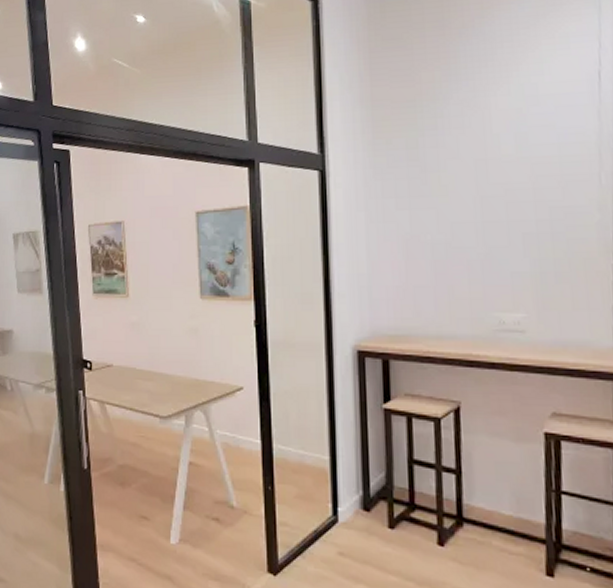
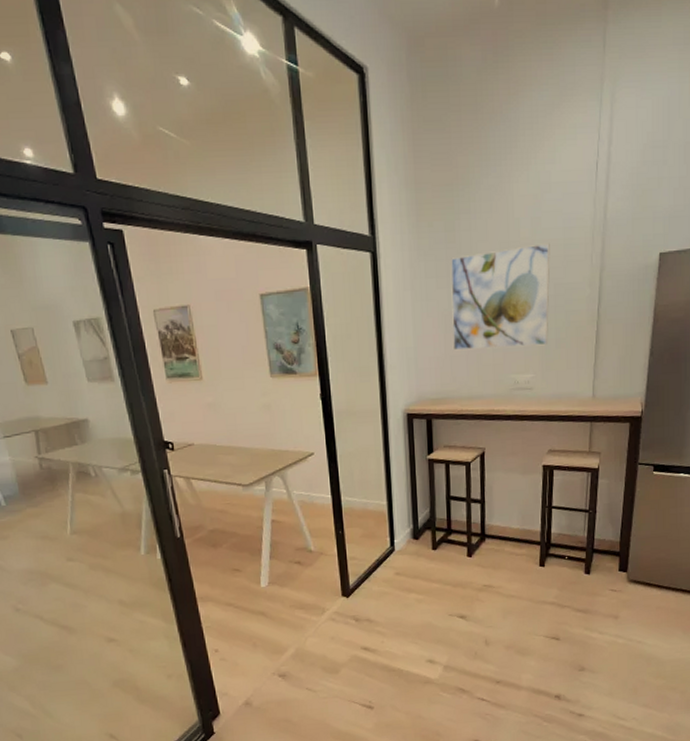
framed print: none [413,160,544,280] -> present [451,243,550,350]

